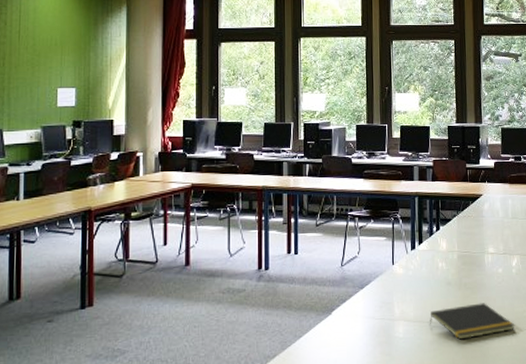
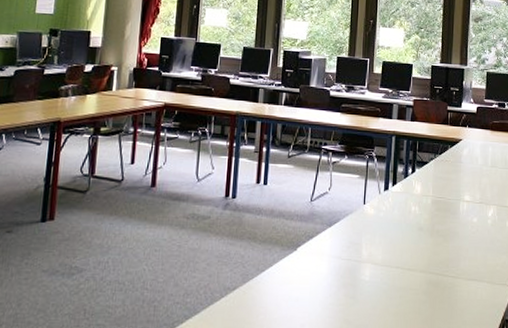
notepad: present [429,303,515,340] -> none [397,252,487,289]

